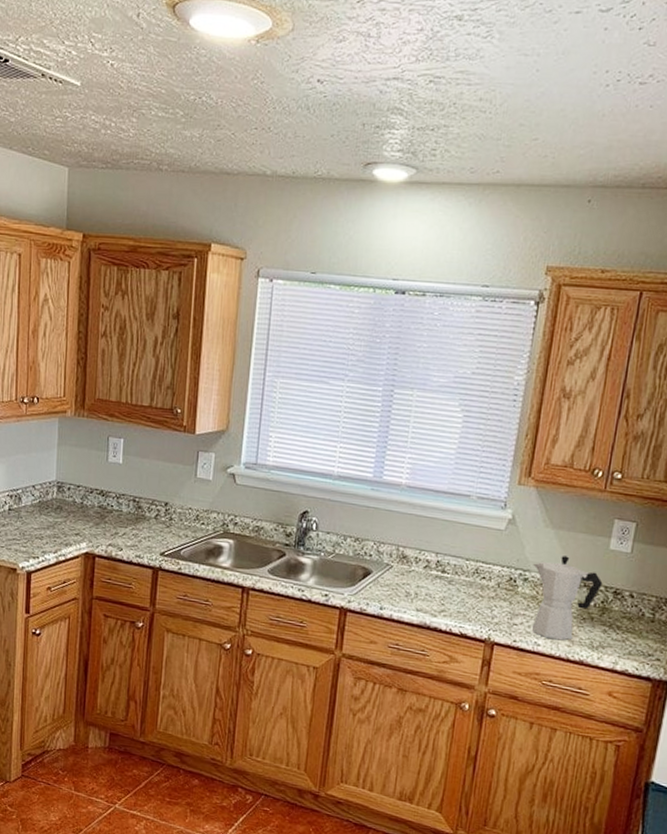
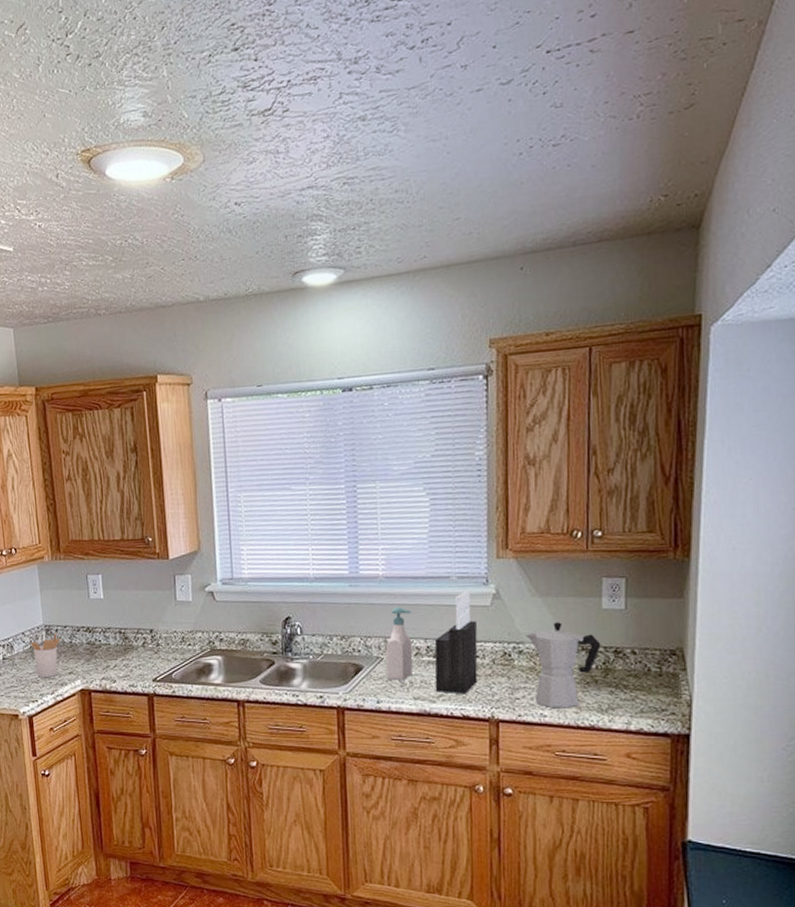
utensil holder: none [40,490,72,536] -> present [31,632,61,677]
soap bottle: none [393,518,428,590] -> present [385,607,413,680]
knife block: none [438,511,489,613] -> present [434,589,478,694]

